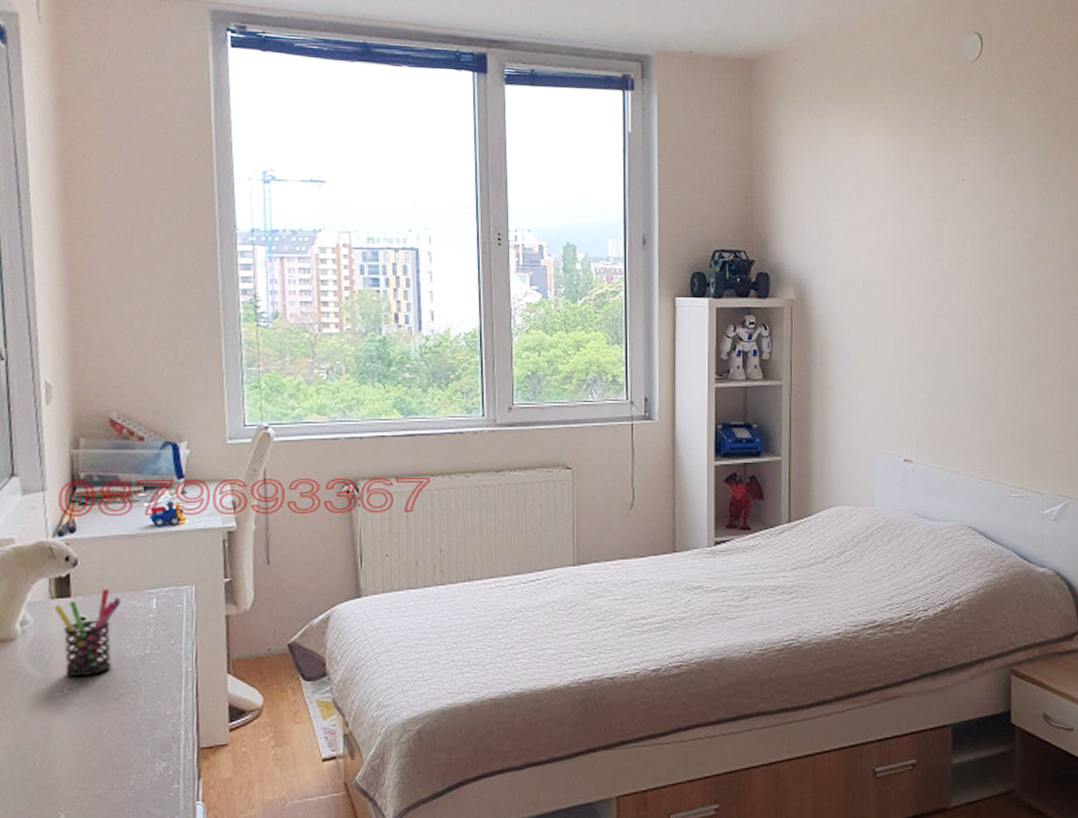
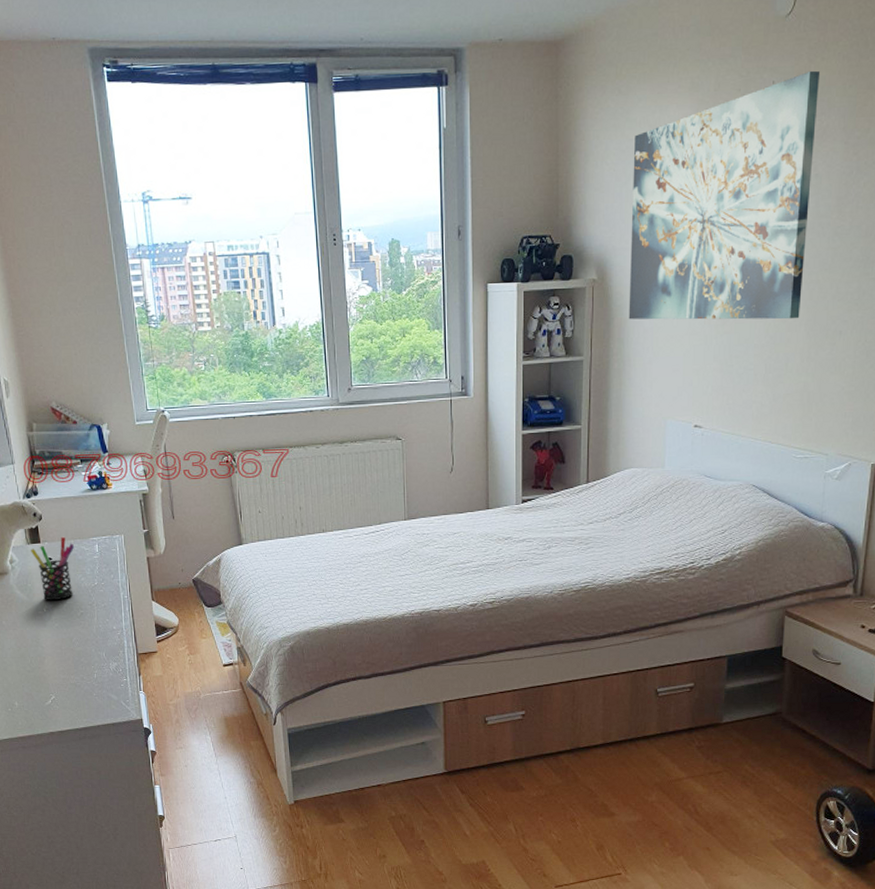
wall art: none [830,112,1010,351] -> present [628,70,821,320]

